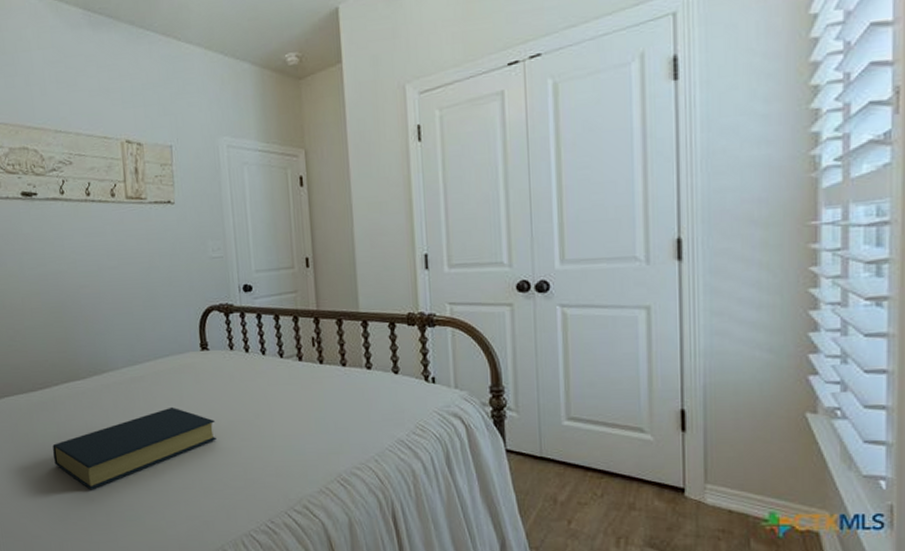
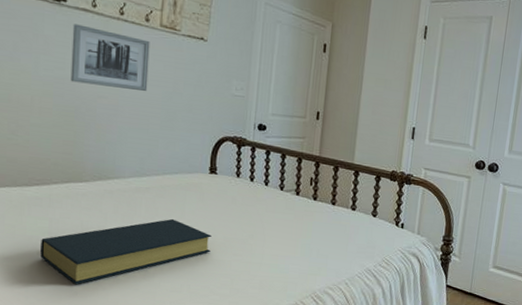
wall art: none [46,215,125,277] -> present [70,24,150,91]

